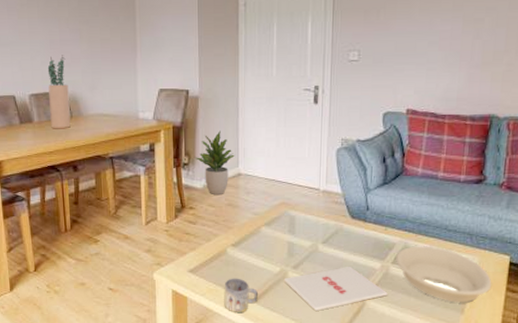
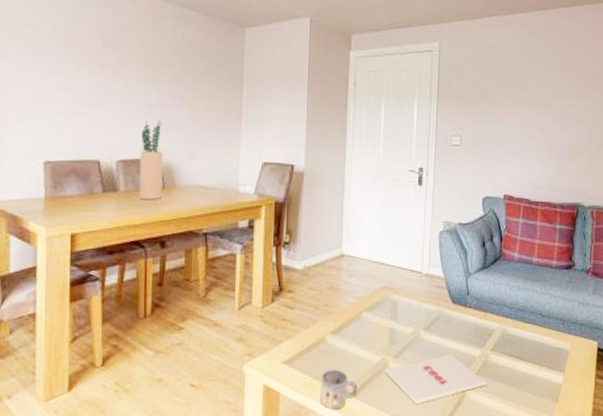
potted plant: present [194,131,235,196] -> none [296,209,338,278]
decorative bowl: present [396,246,492,304] -> none [495,332,583,392]

